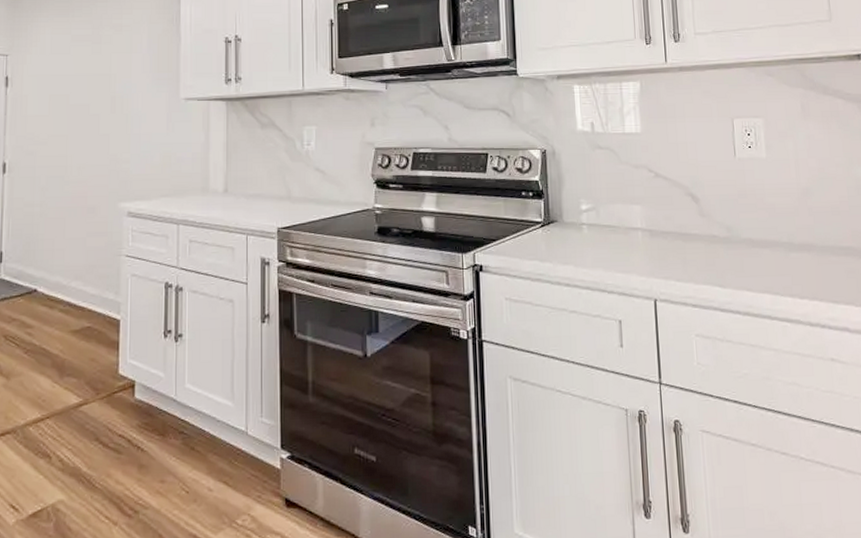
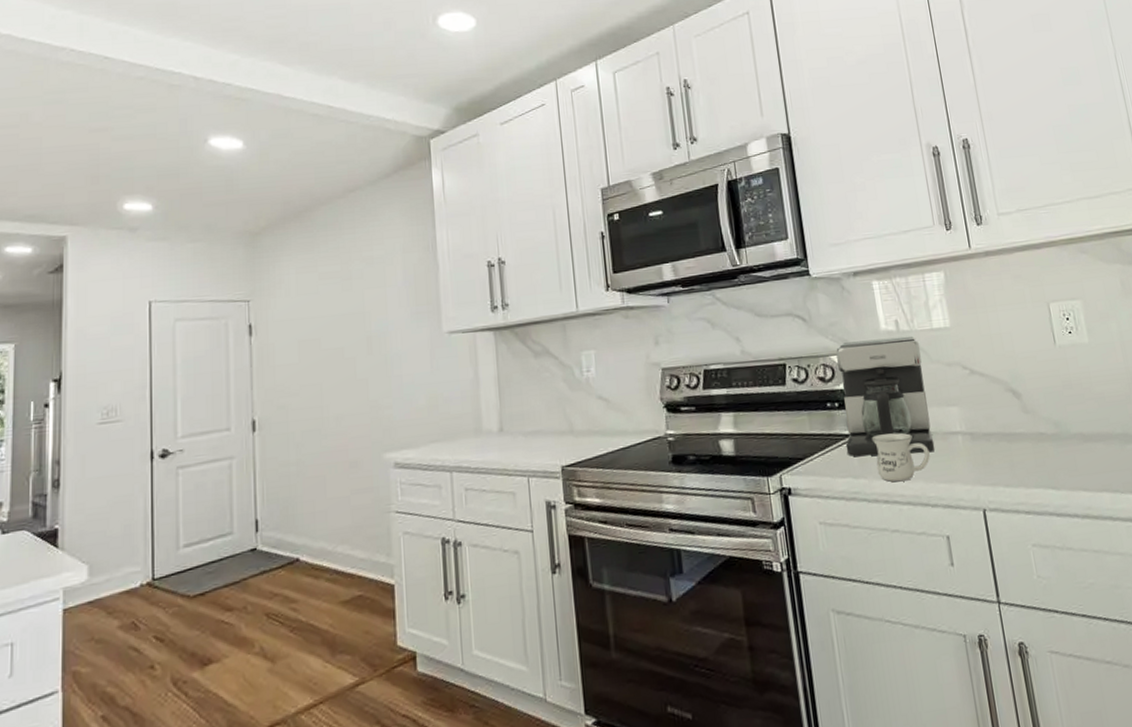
coffee maker: none [535,138,616,245] -> present [836,336,935,457]
mug: none [559,224,611,268] -> present [871,432,930,482]

